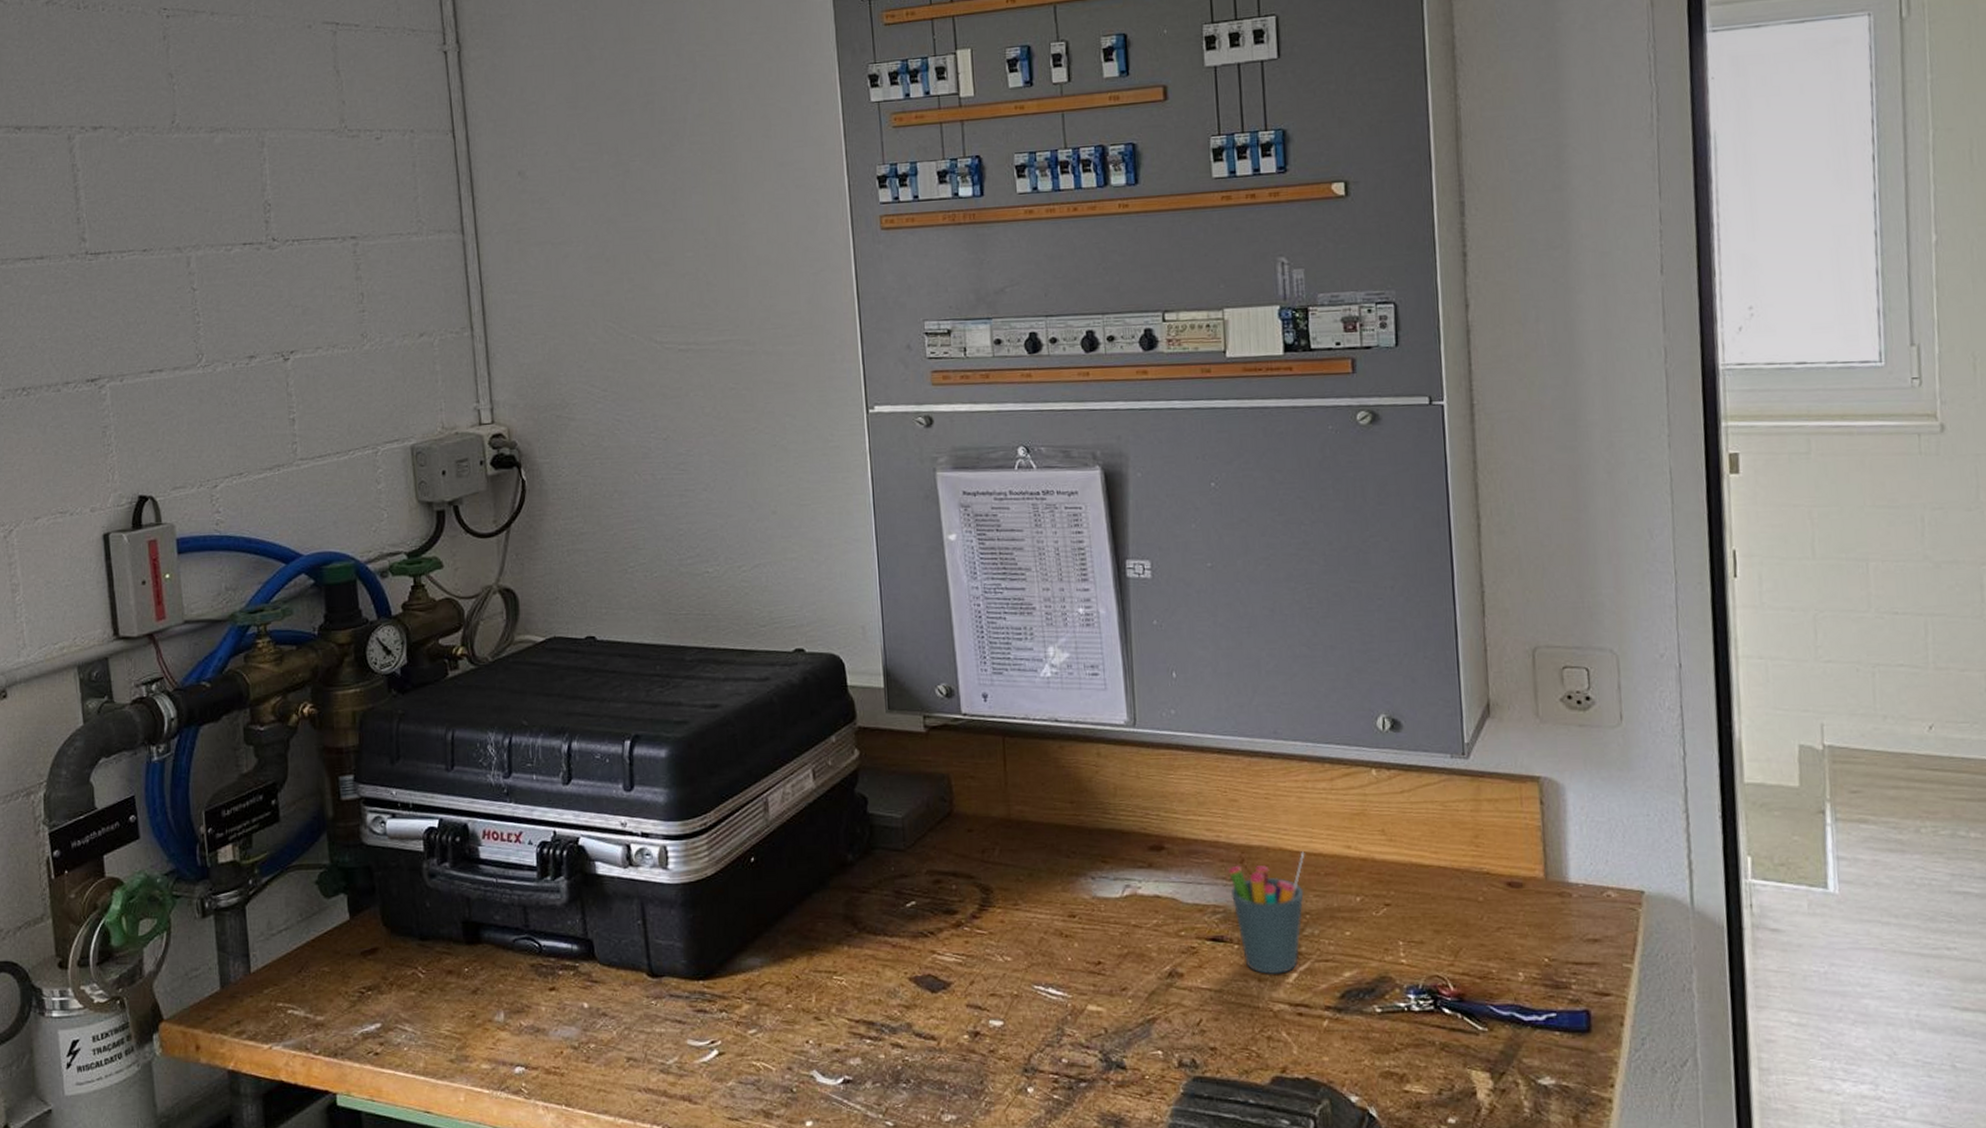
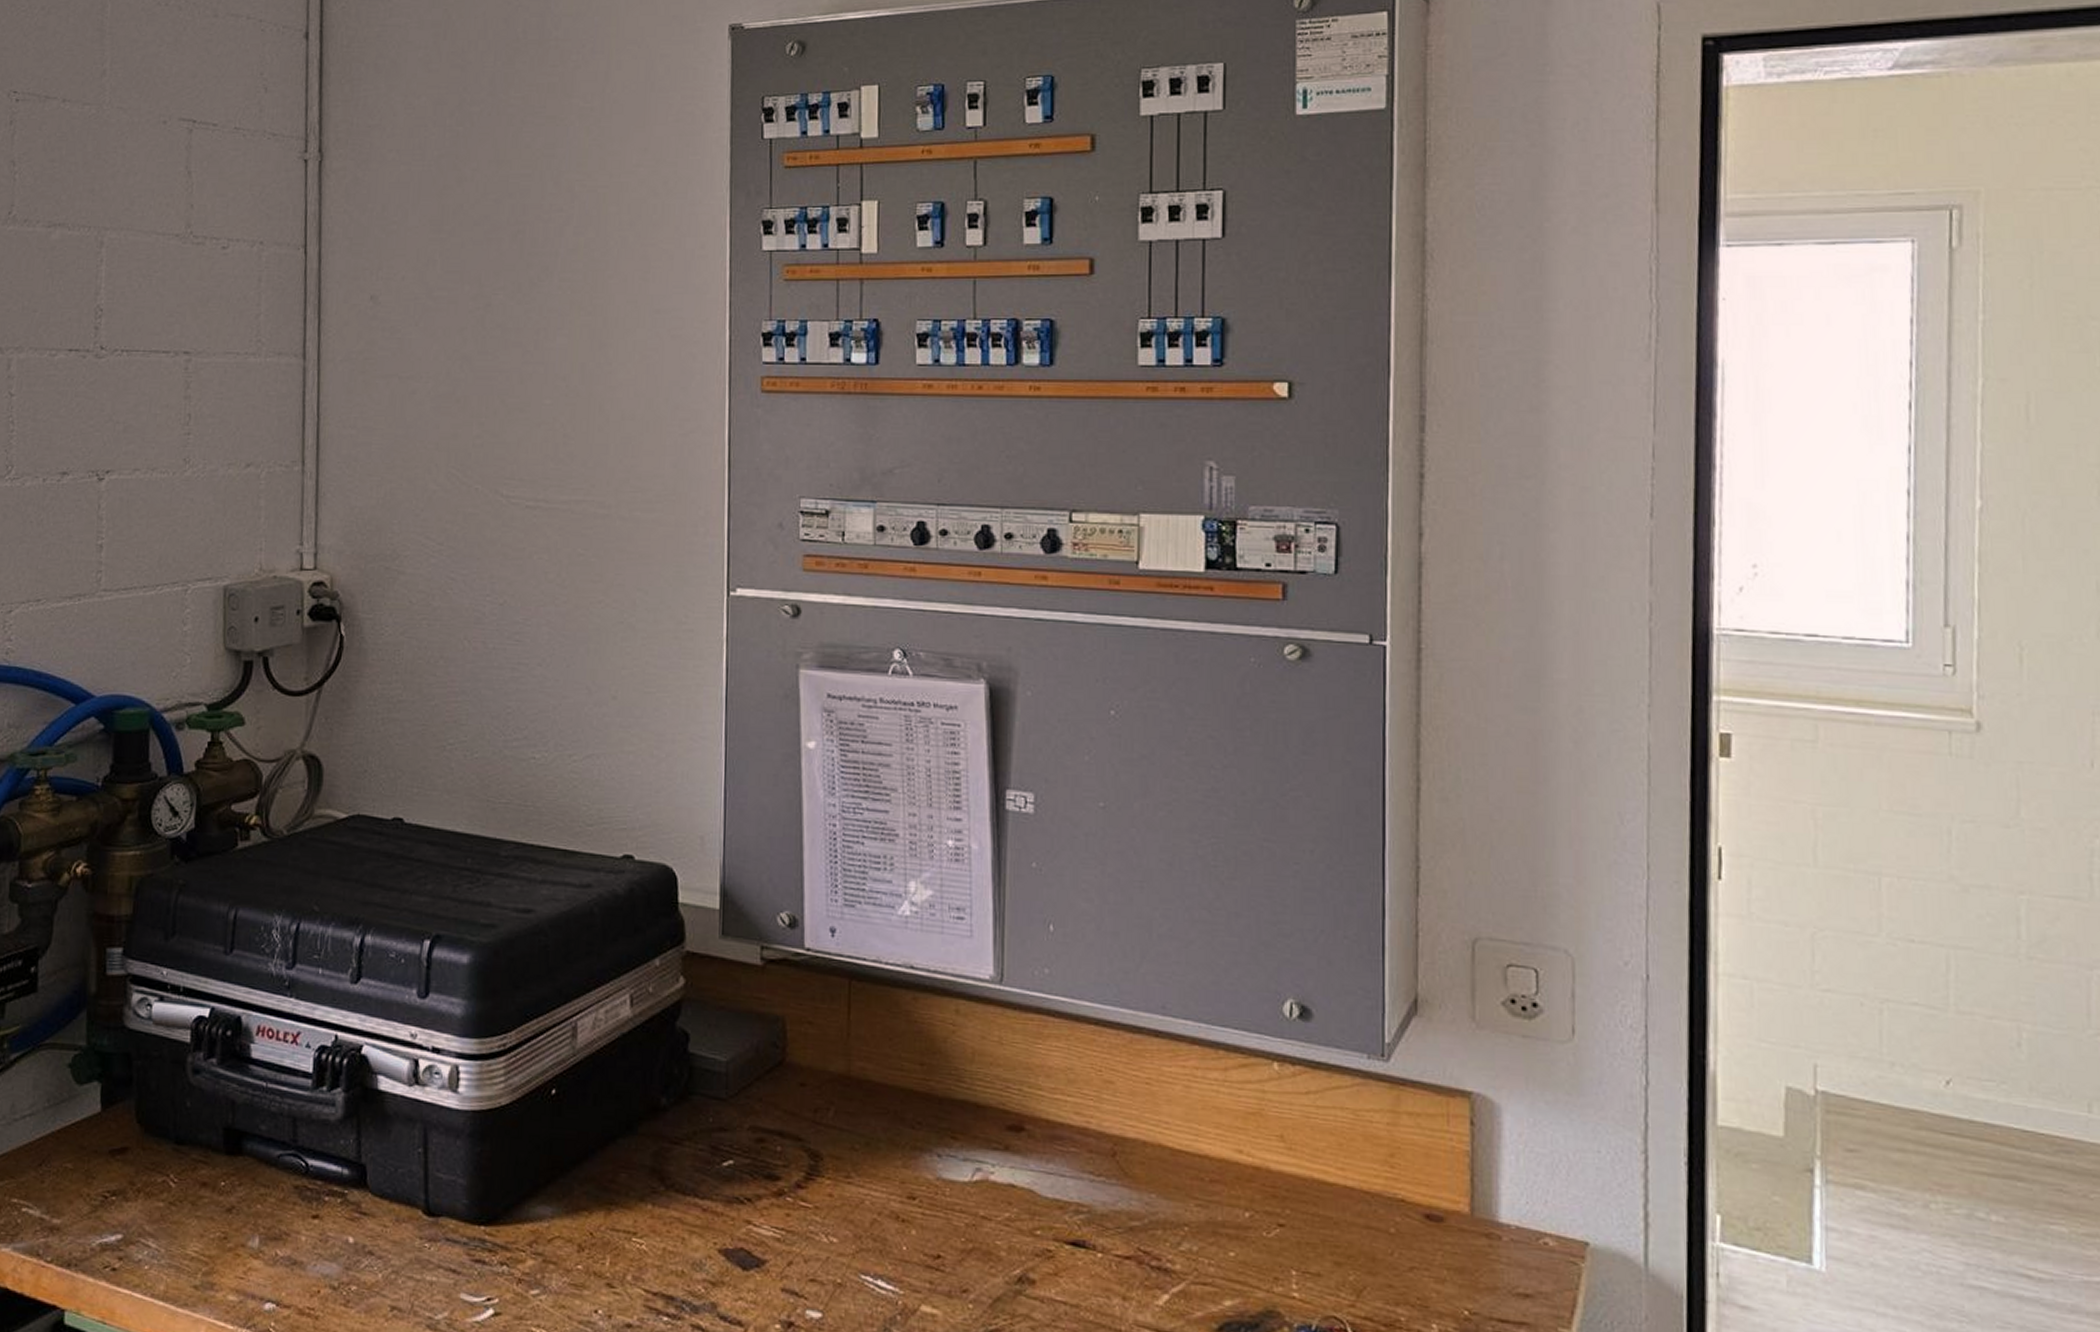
pen holder: present [1227,851,1305,974] -> none [1096,1151,1188,1294]

